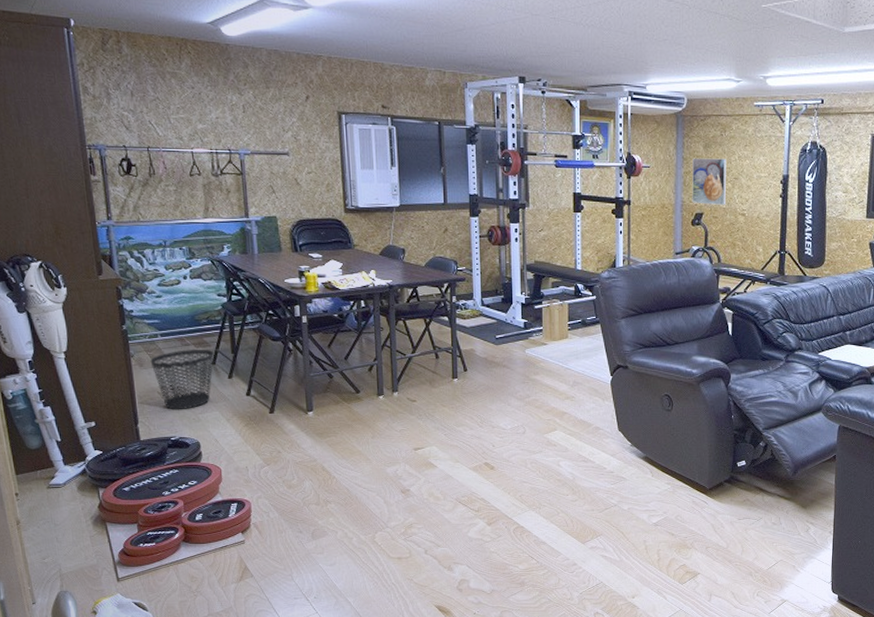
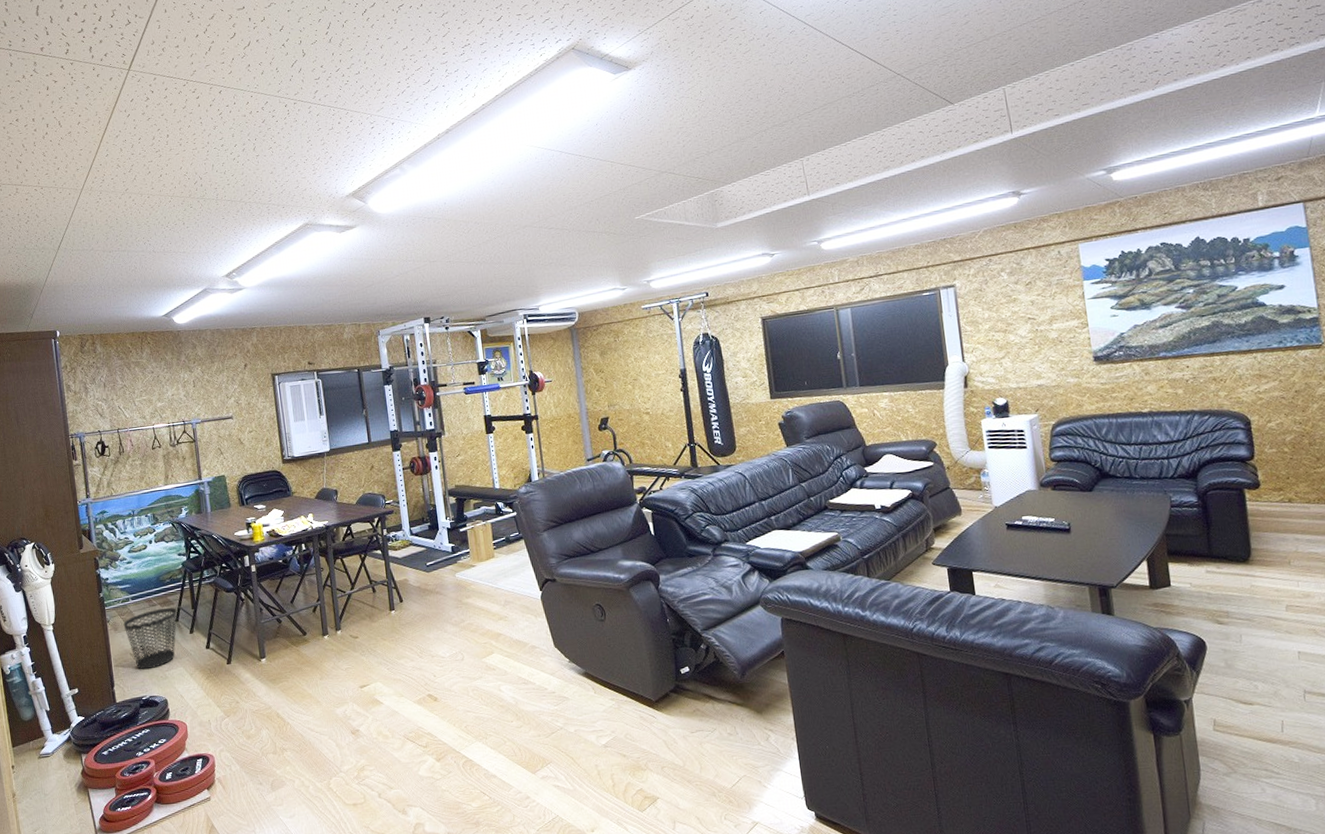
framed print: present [692,158,727,205] -> none [591,362,630,409]

